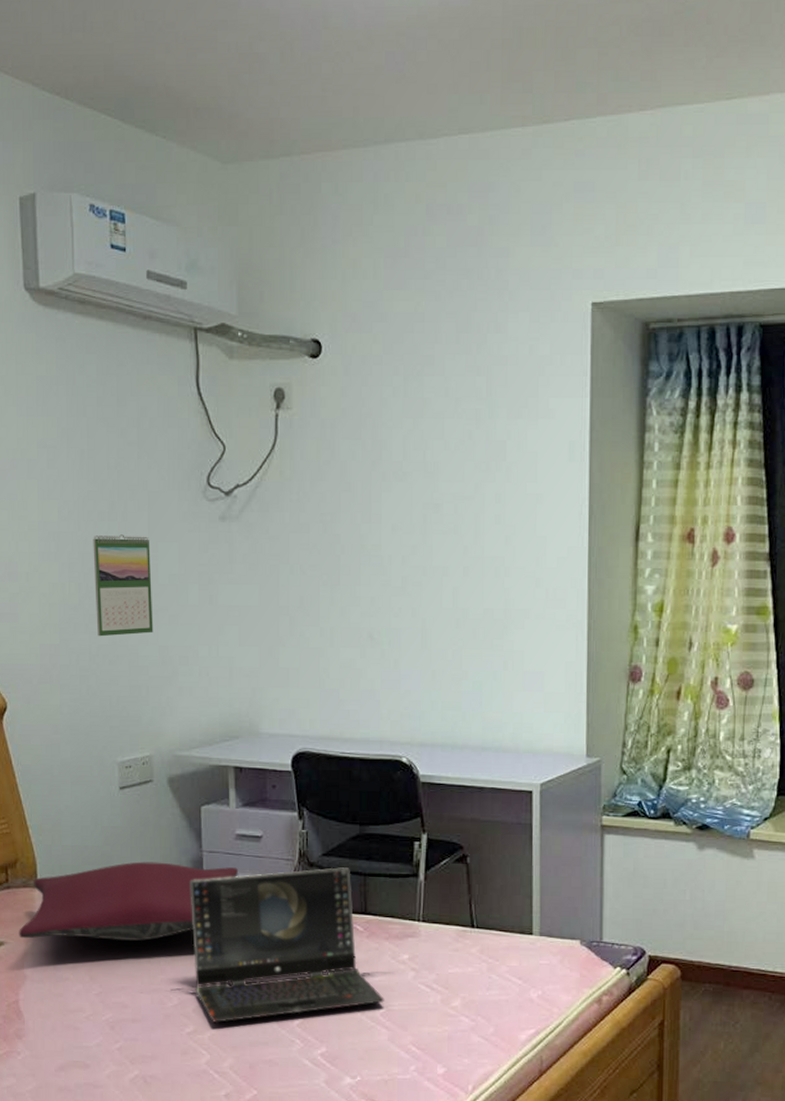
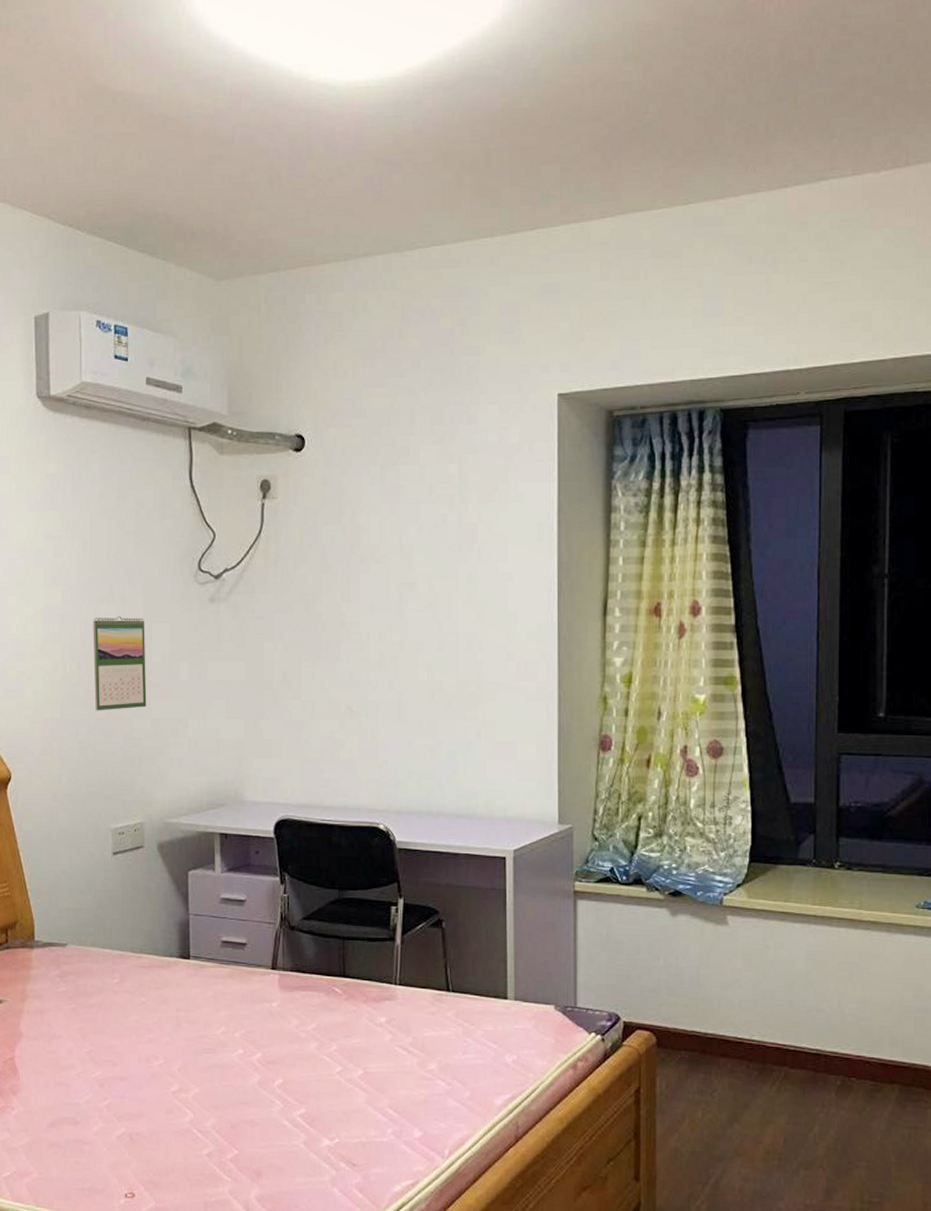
pillow: present [19,861,238,941] -> none [16,924,222,1001]
laptop computer: present [190,867,384,1023] -> none [176,931,362,1082]

